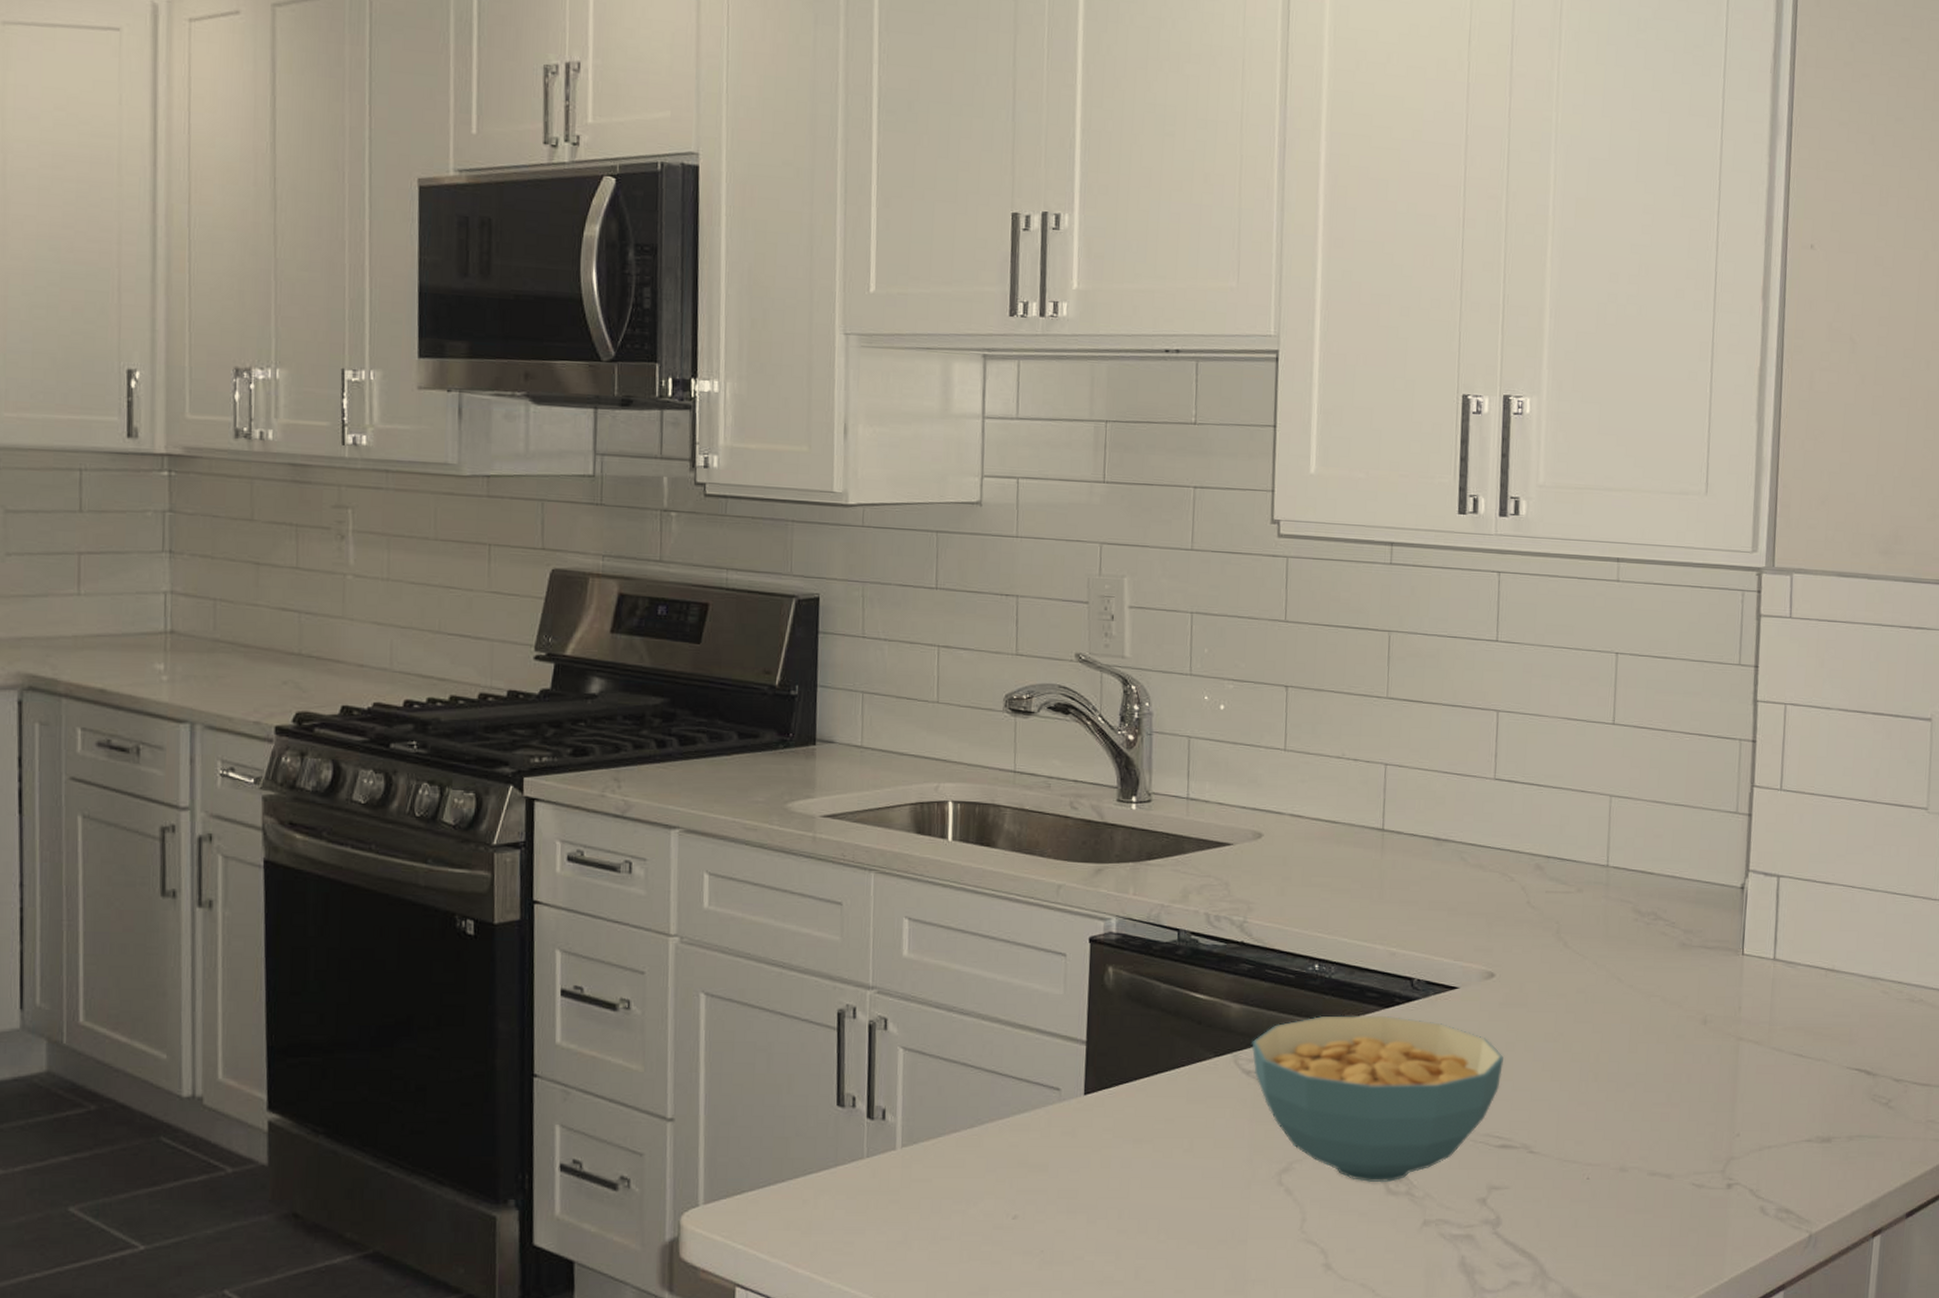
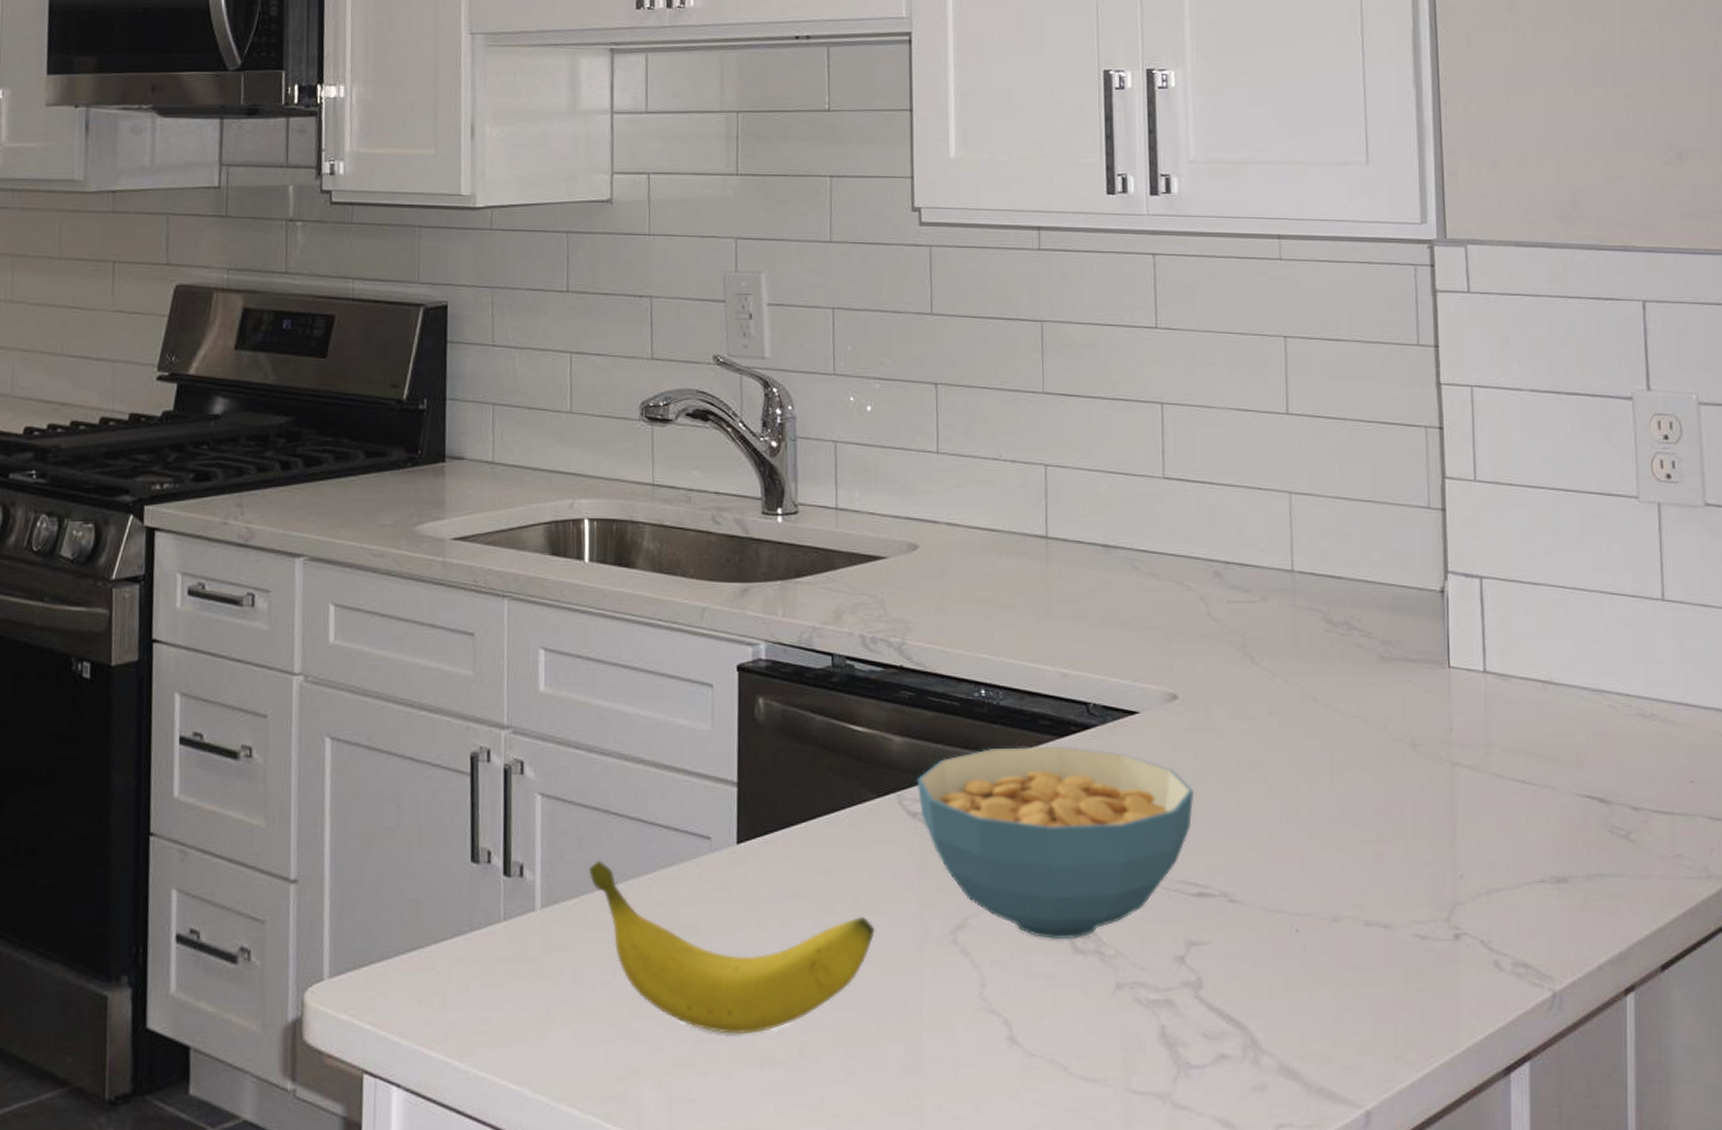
banana: none [947,1106,1208,1258] -> present [589,860,875,1034]

